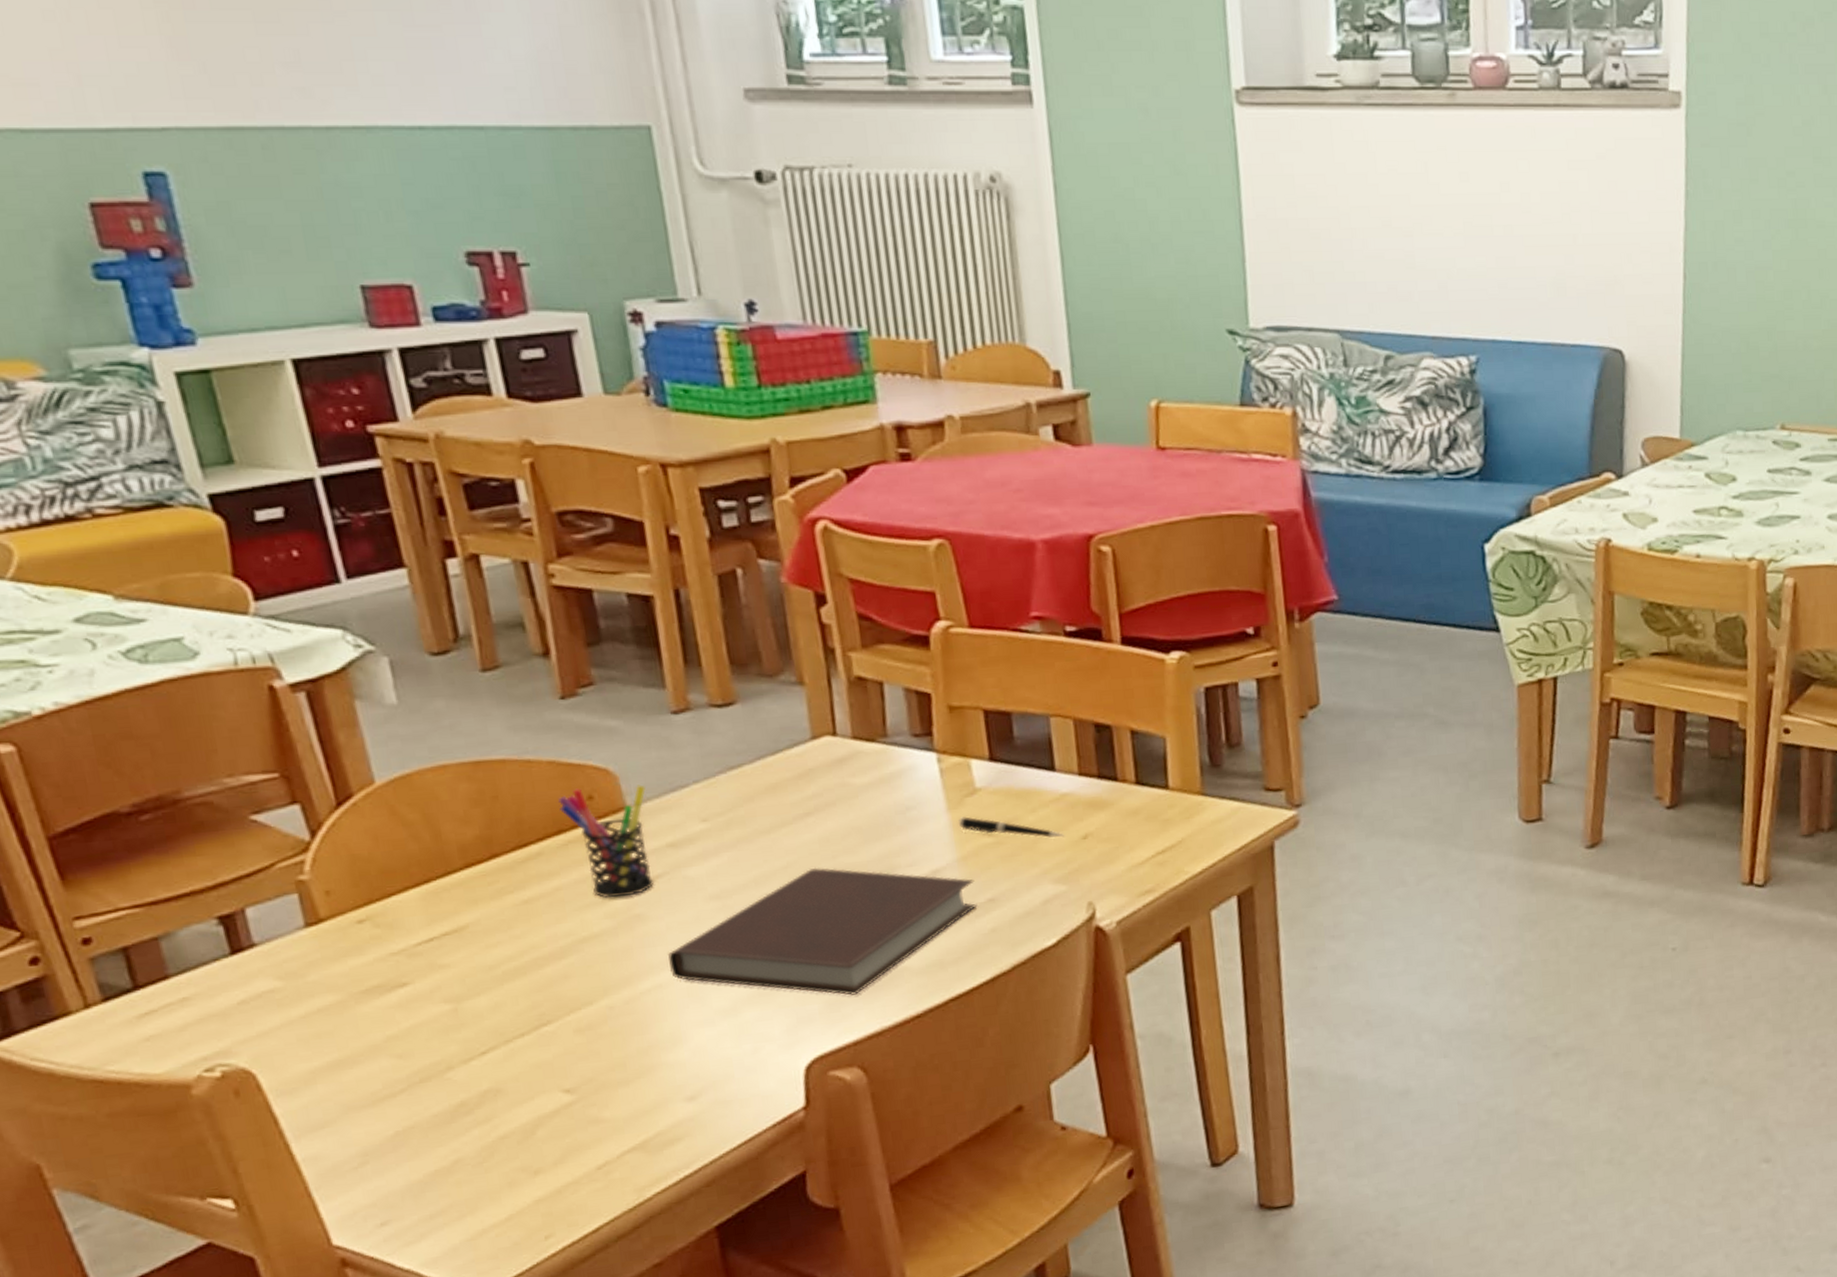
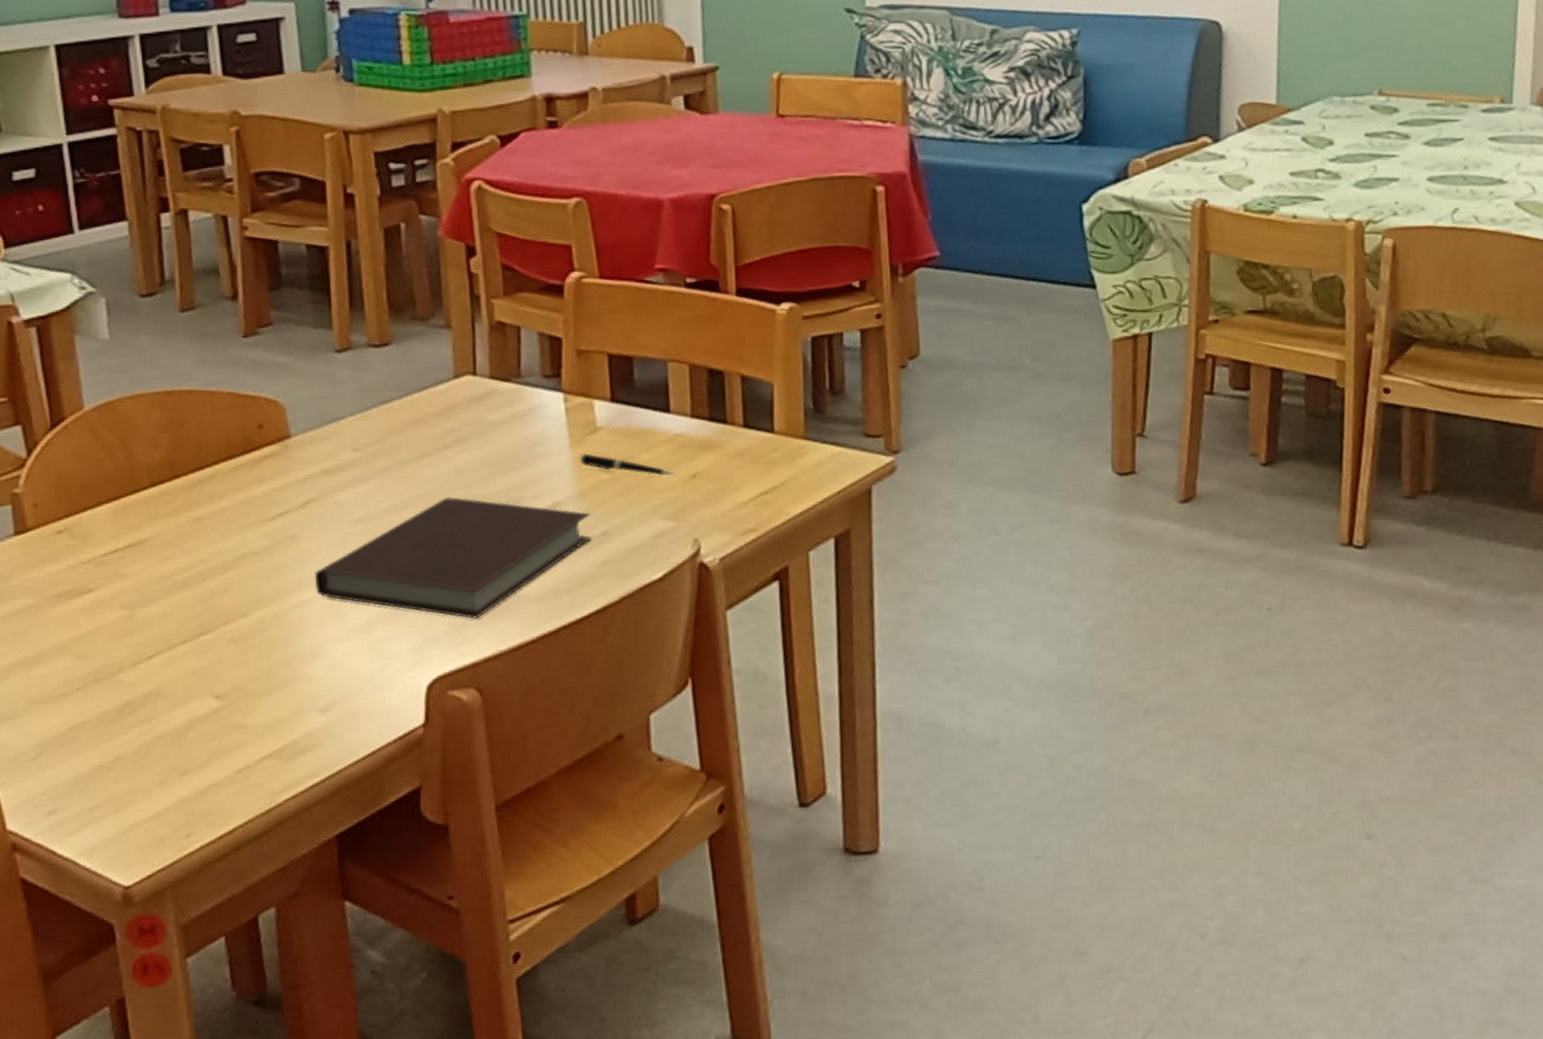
pen holder: present [558,785,653,898] -> none [233,416,308,519]

